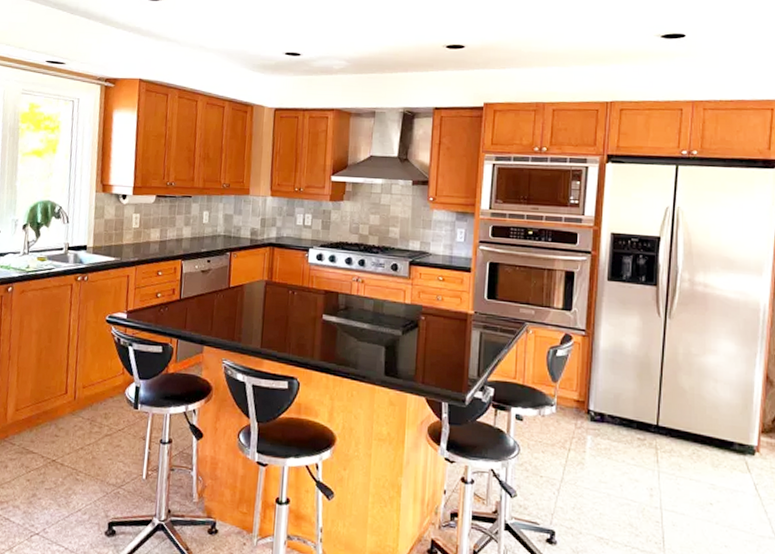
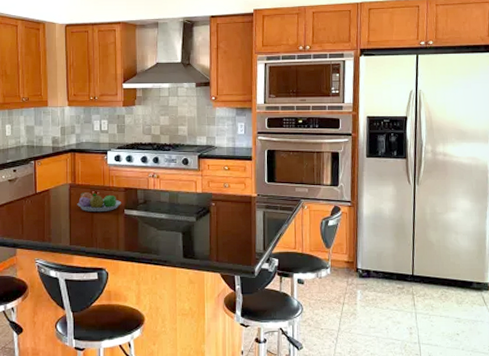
fruit bowl: none [272,291,321,315] -> present [77,192,122,213]

